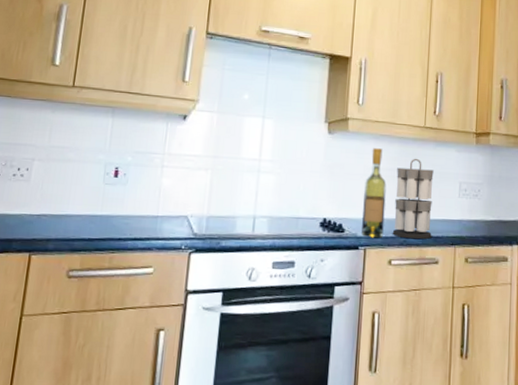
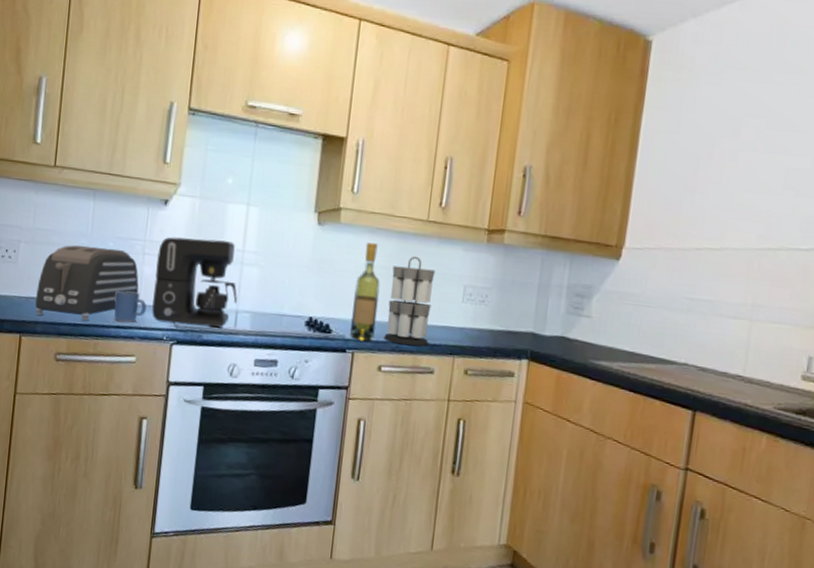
toaster: none [47,160,158,235] -> present [35,245,139,321]
mug: none [131,203,165,234] -> present [114,290,146,323]
coffee maker: none [170,149,255,234] -> present [152,237,237,328]

